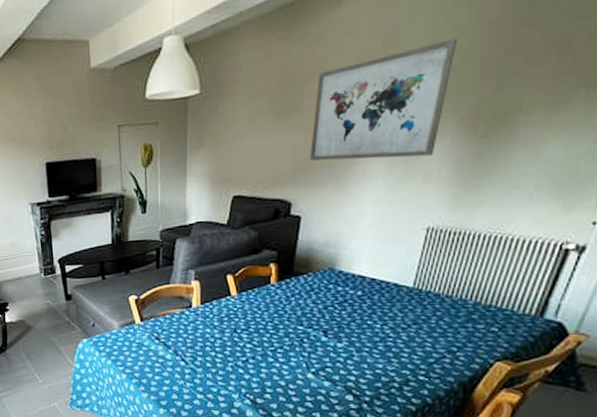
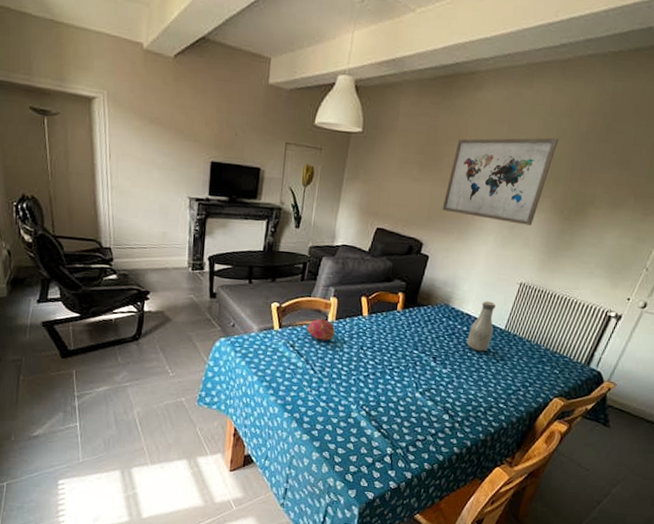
fruit: none [170,305,203,328] -> present [307,318,336,341]
bottle: none [364,256,398,318] -> present [467,301,496,352]

